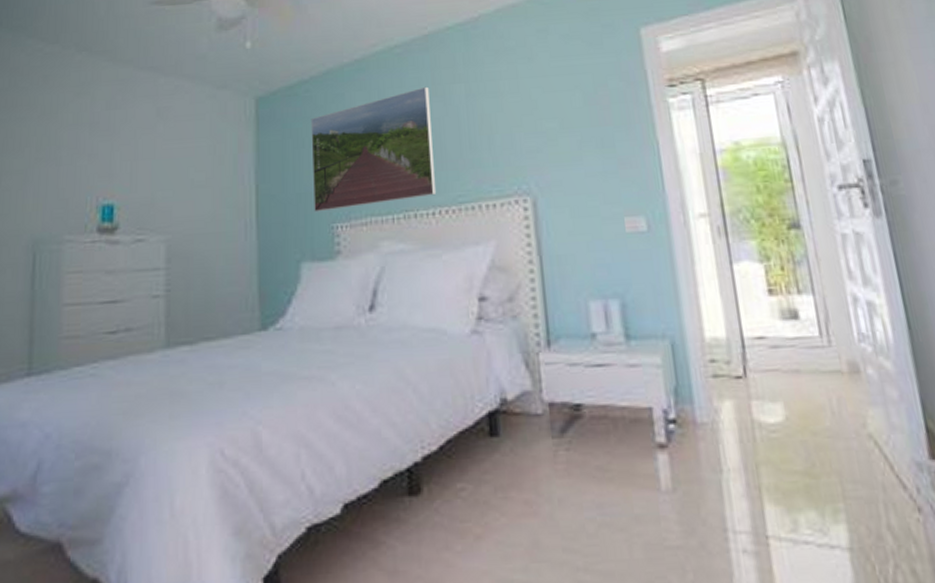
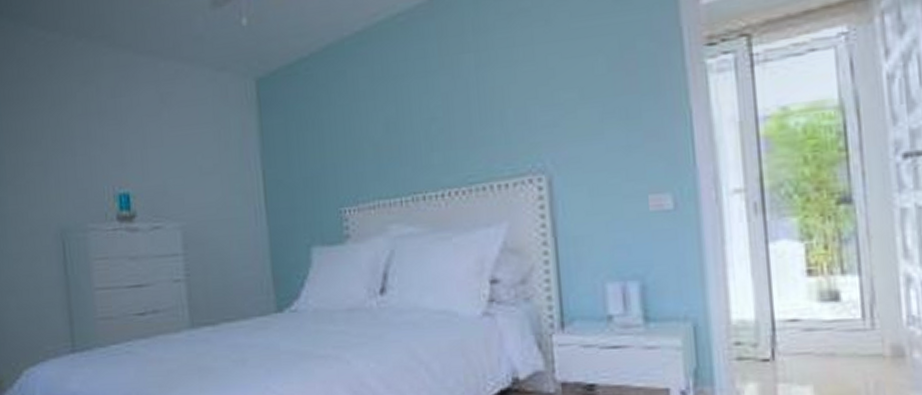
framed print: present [310,86,437,212] -> none [313,58,446,197]

